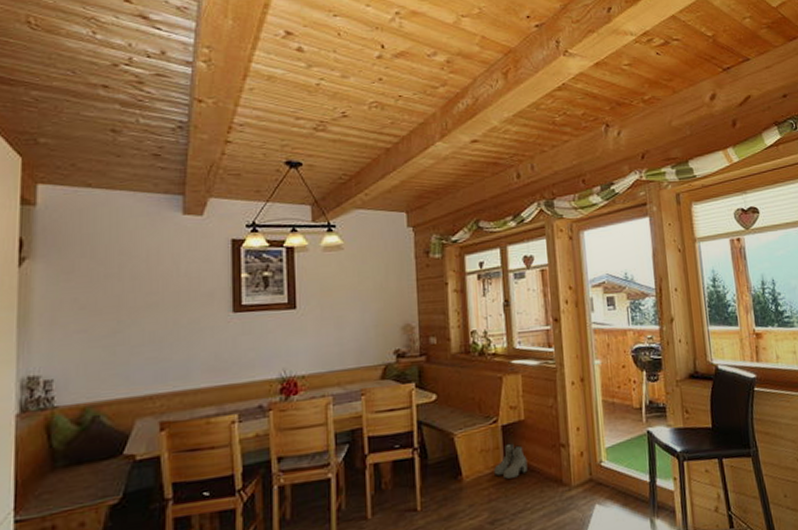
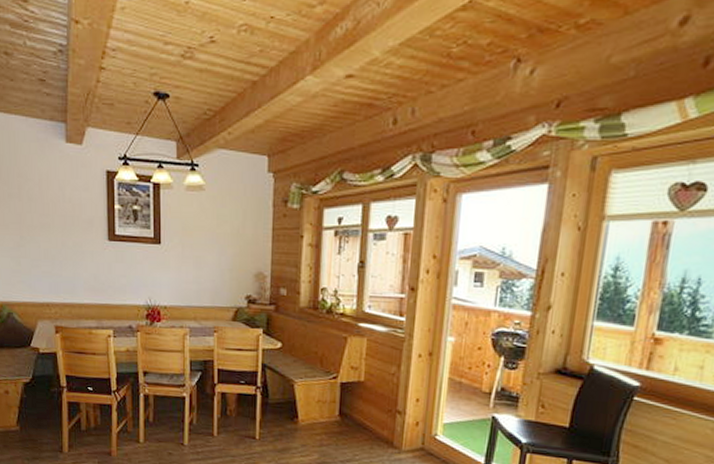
boots: present [494,443,528,479] -> none [328,399,361,431]

